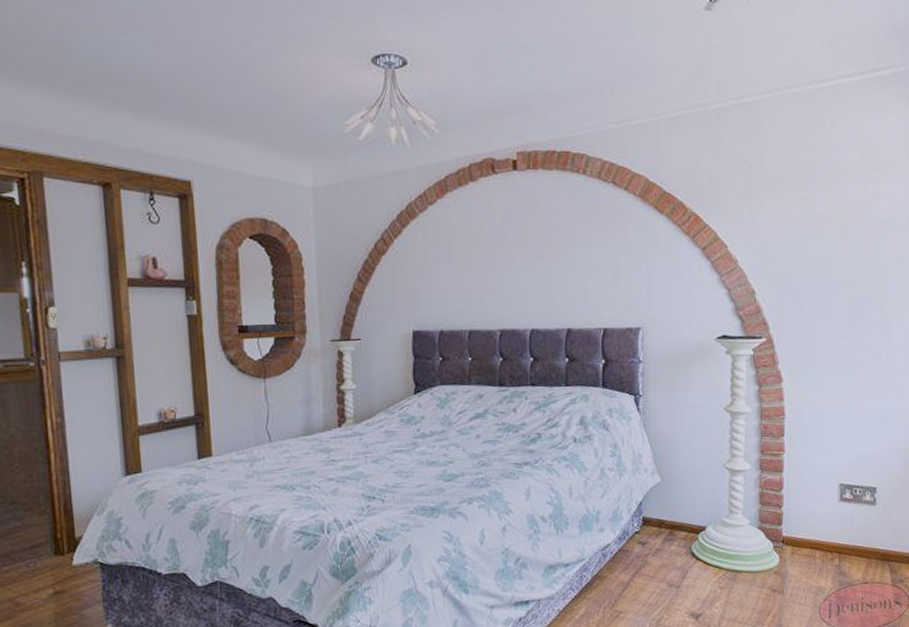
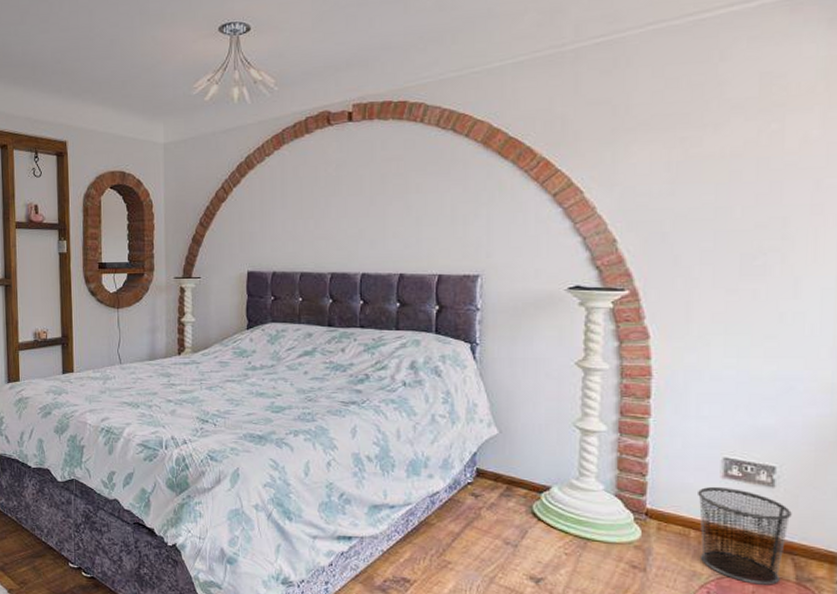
waste bin: none [821,509,888,591] -> present [698,486,792,585]

